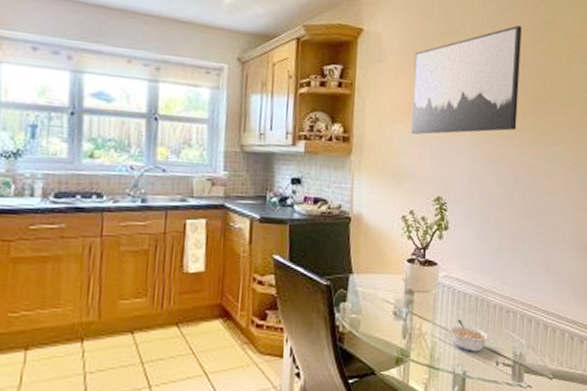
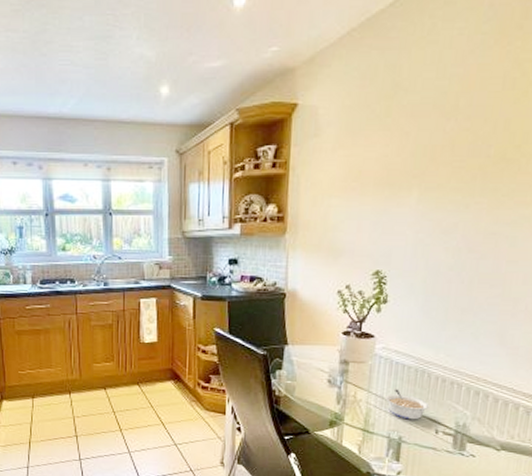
wall art: present [411,25,522,135] -> none [349,72,488,208]

